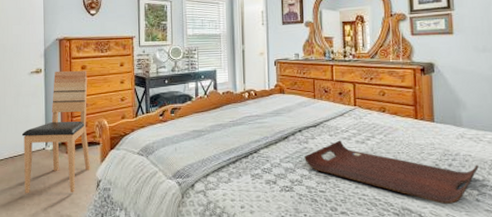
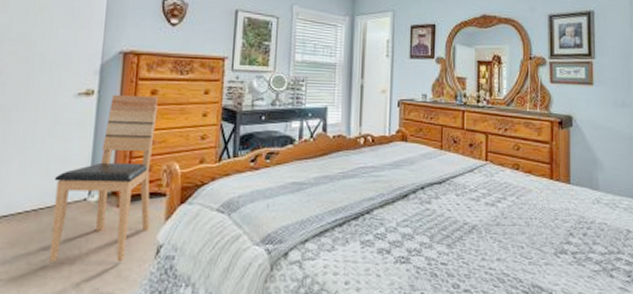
serving tray: present [304,140,479,205] -> none [425,201,614,282]

